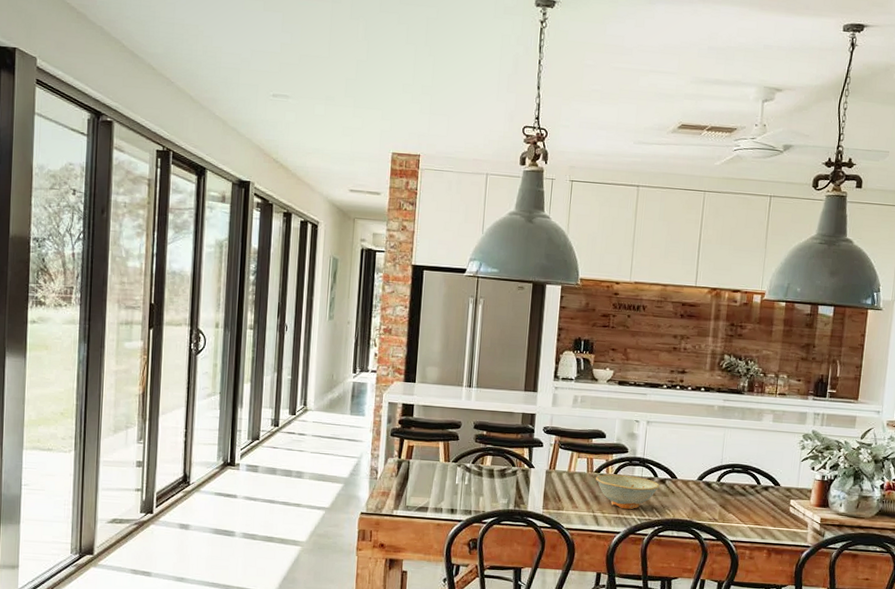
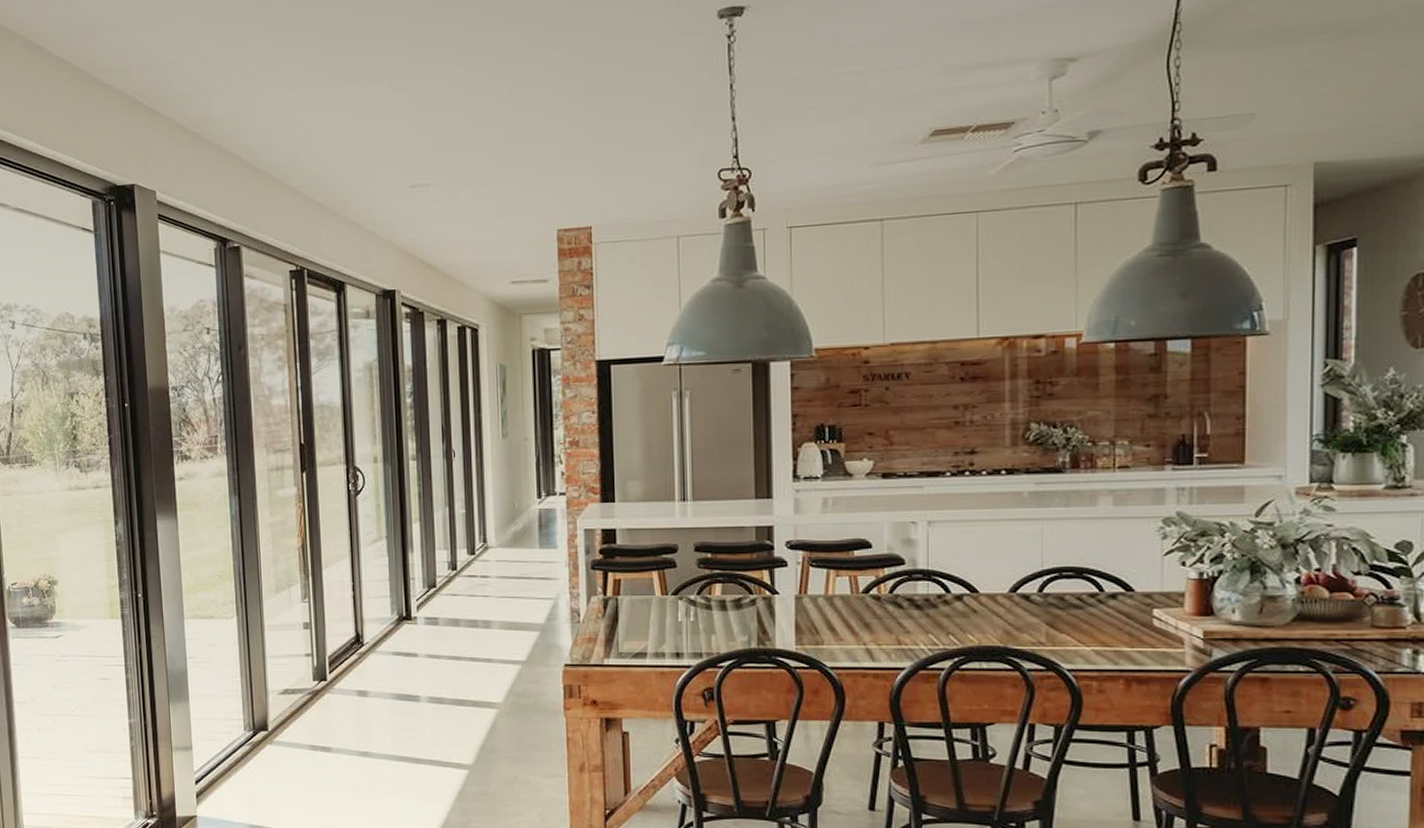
dish: present [595,474,660,510] -> none [863,593,955,638]

